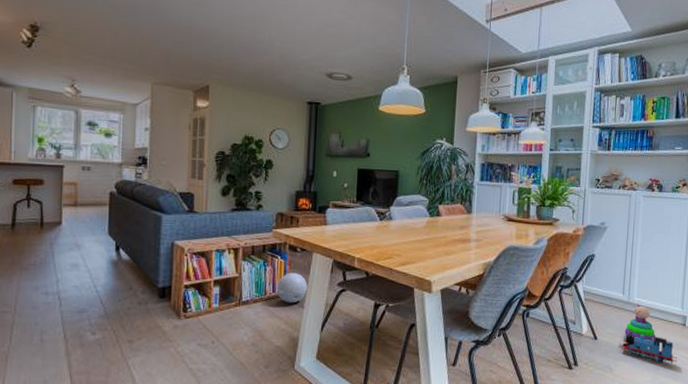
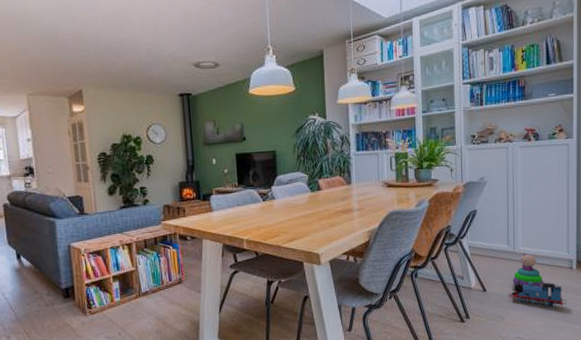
ball: present [276,273,307,303] -> none [172,260,202,290]

